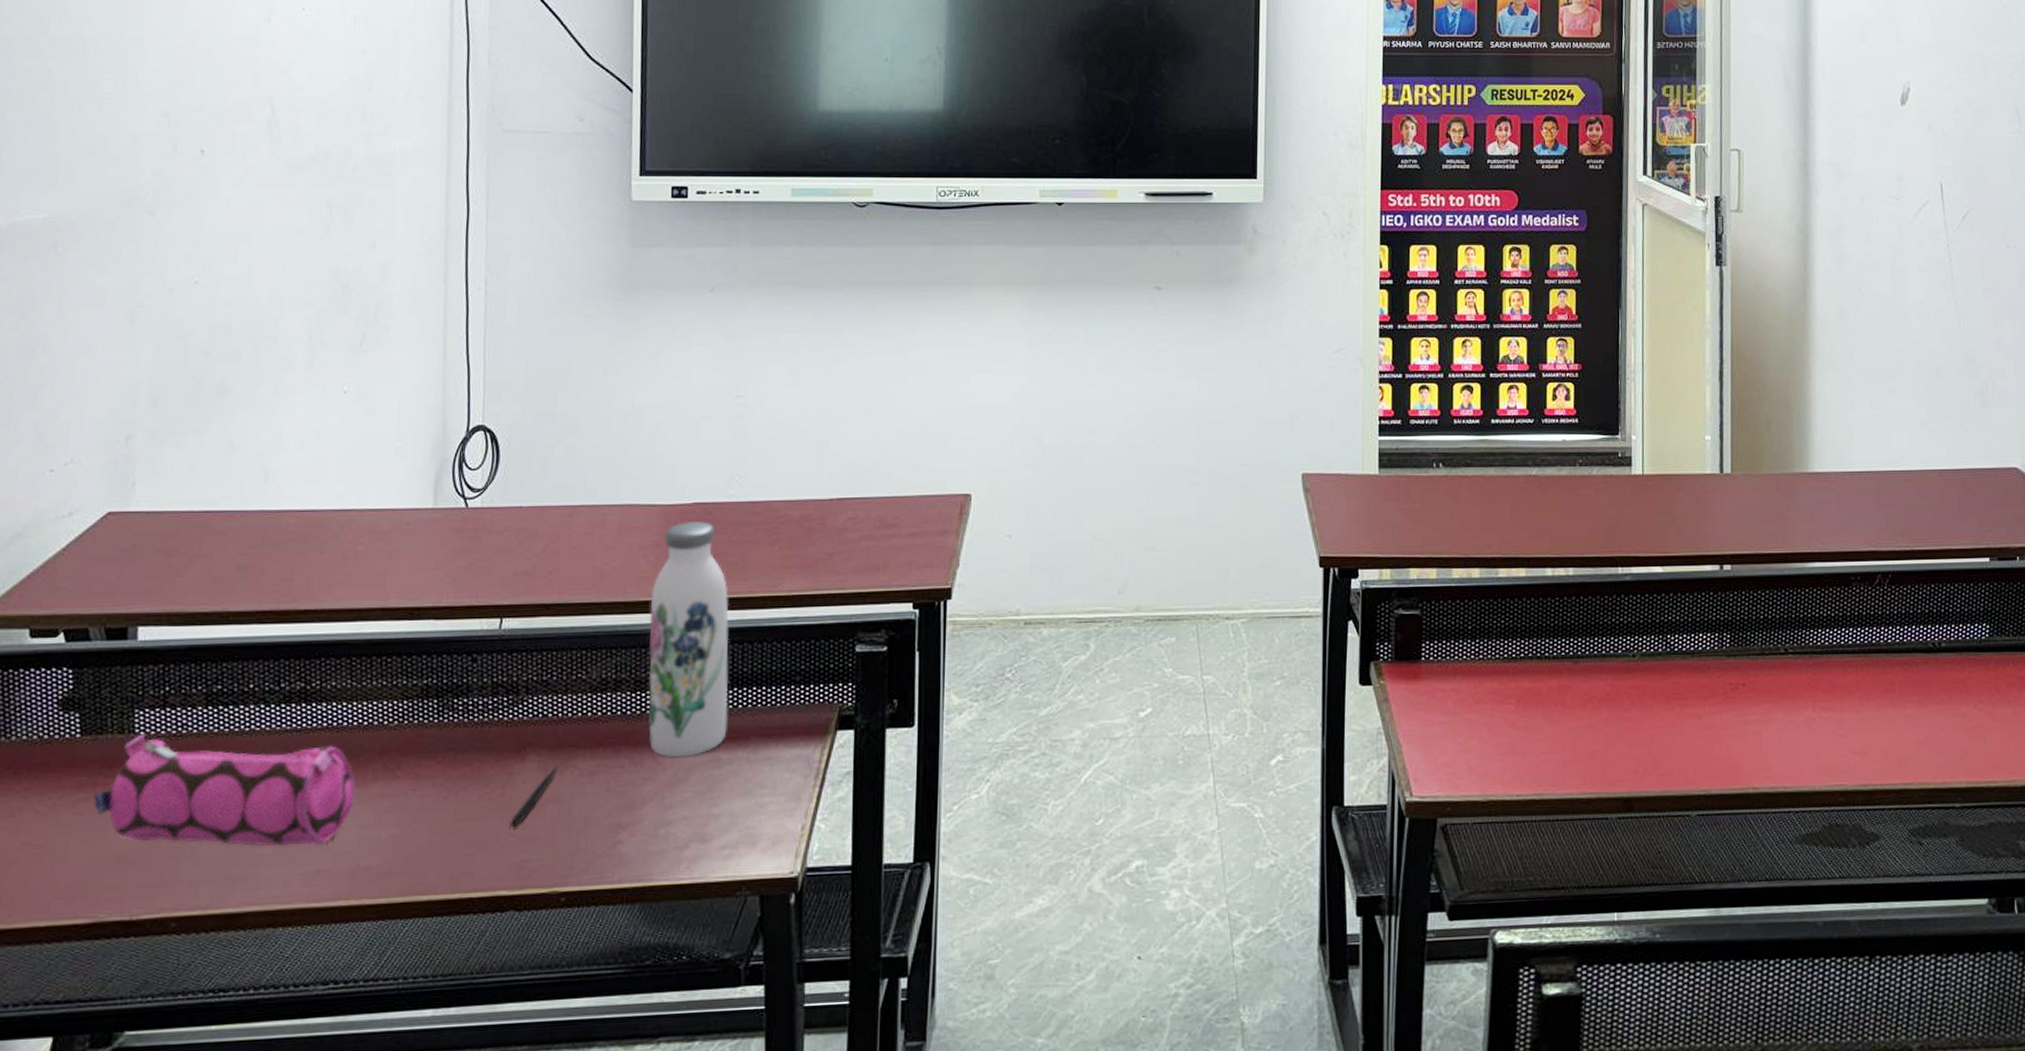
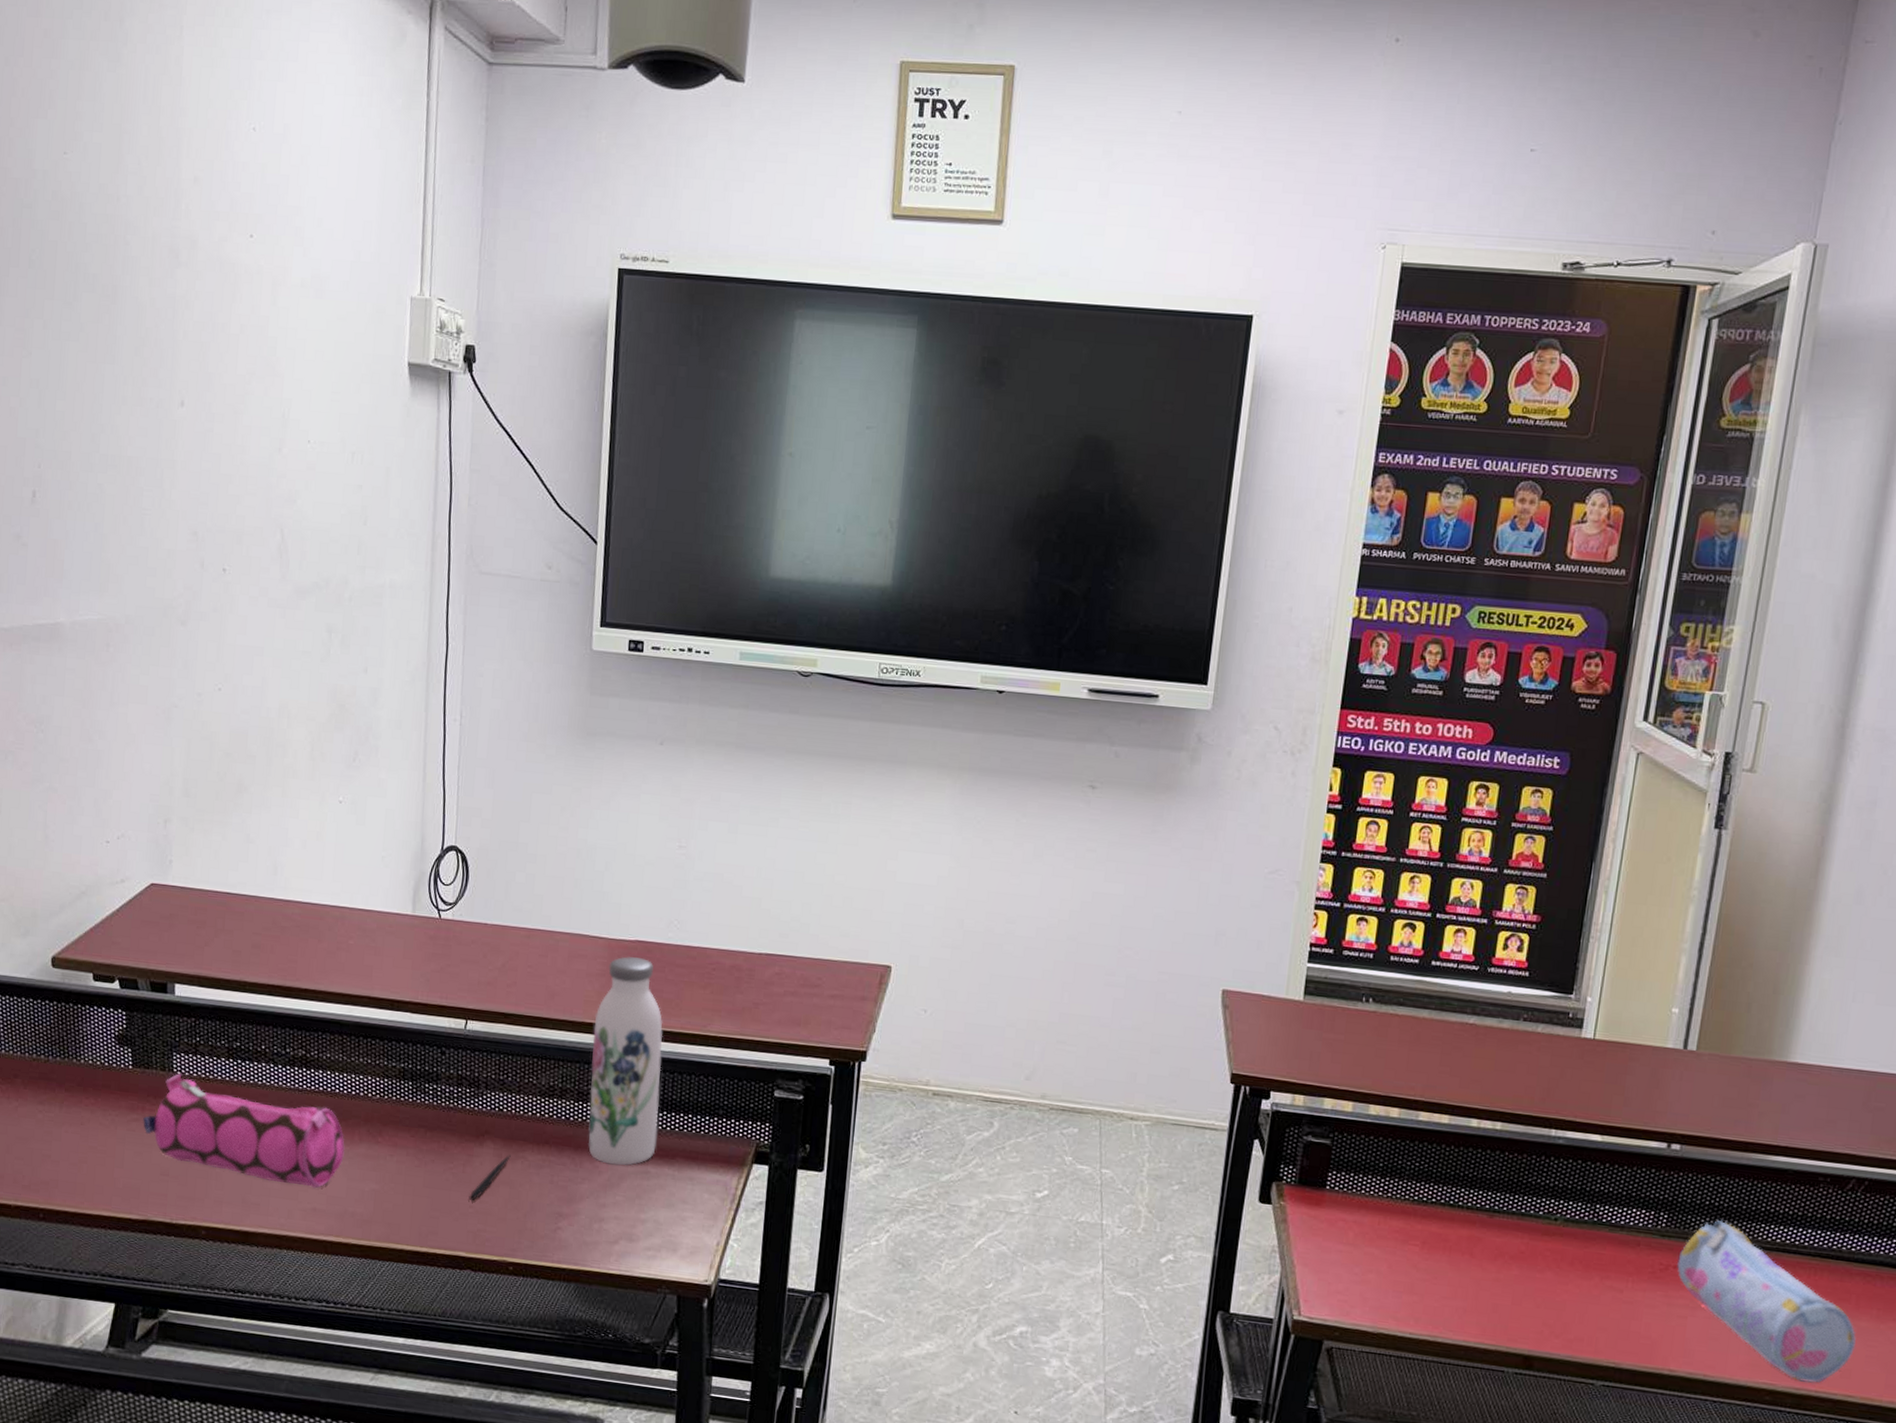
pencil case: none [1744,631,1907,777] -> present [1676,1220,1856,1383]

